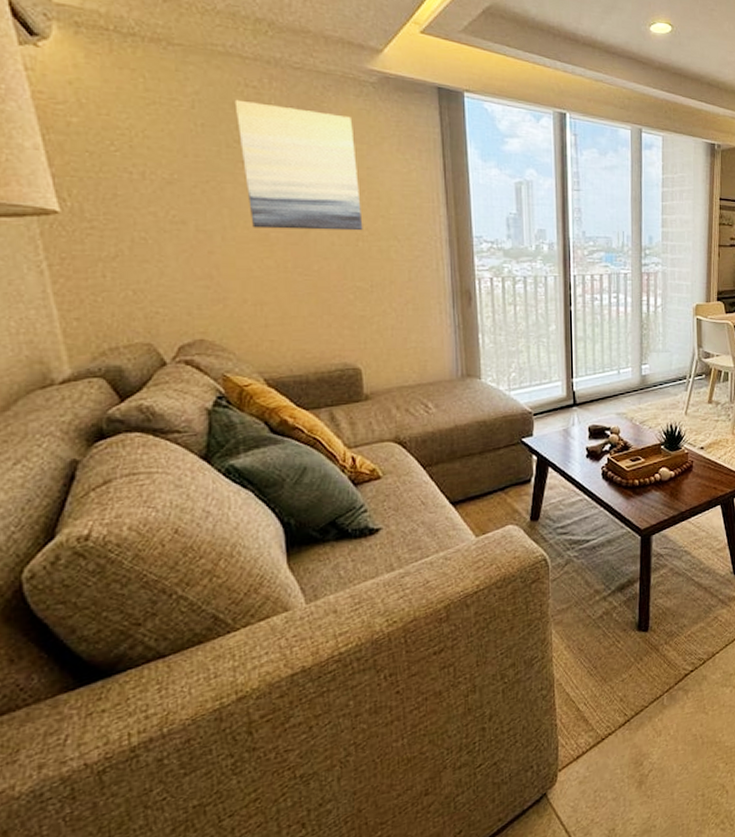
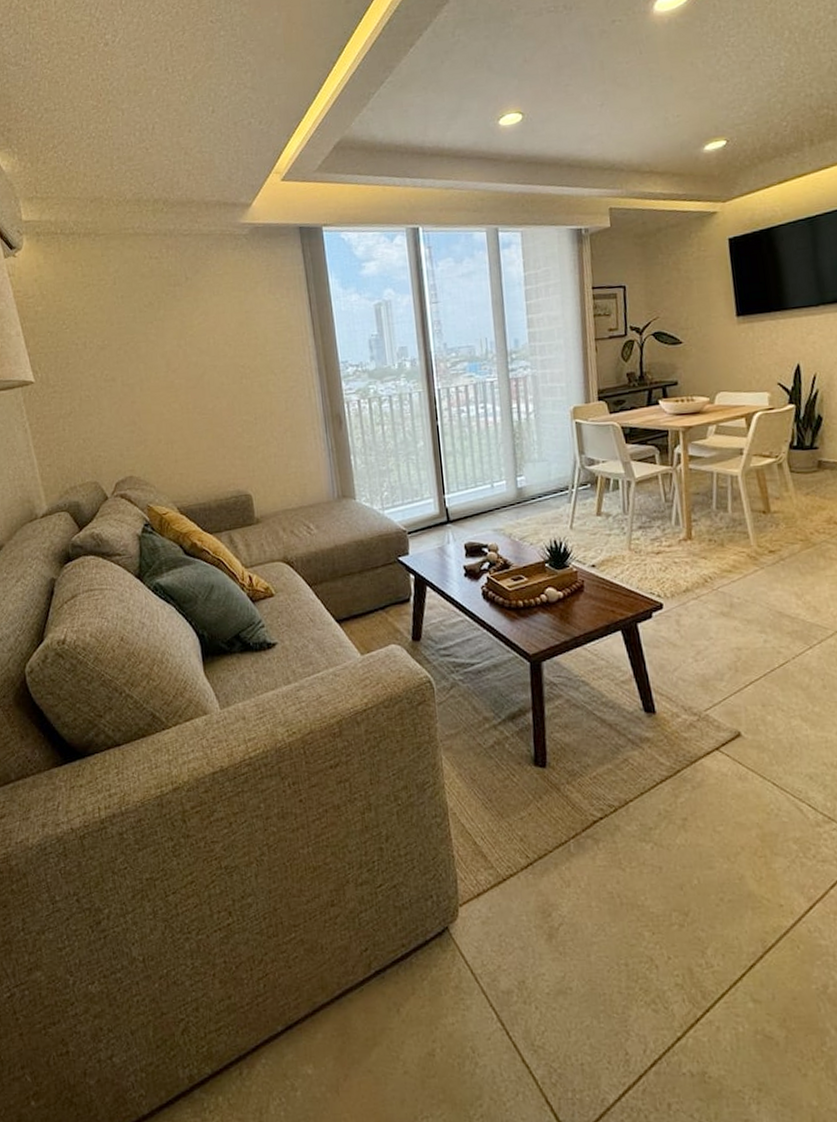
wall art: present [234,99,363,231] -> none [143,268,246,378]

